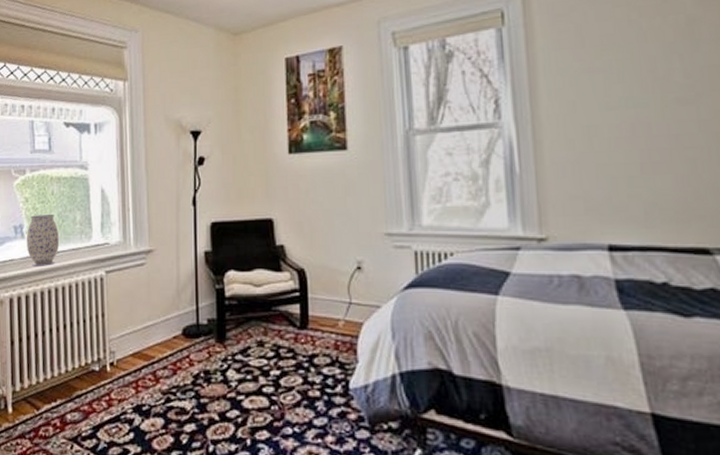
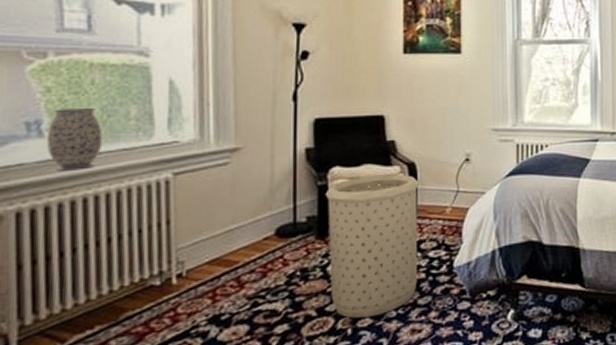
laundry basket: none [222,280,312,431] -> present [325,174,419,319]

